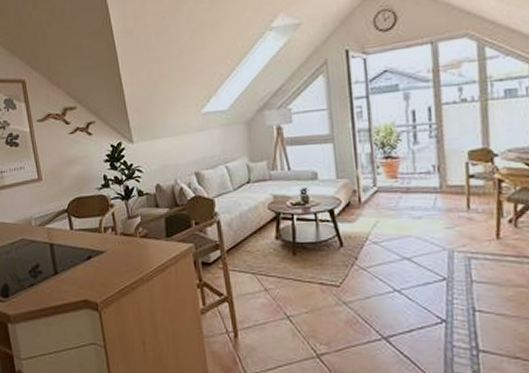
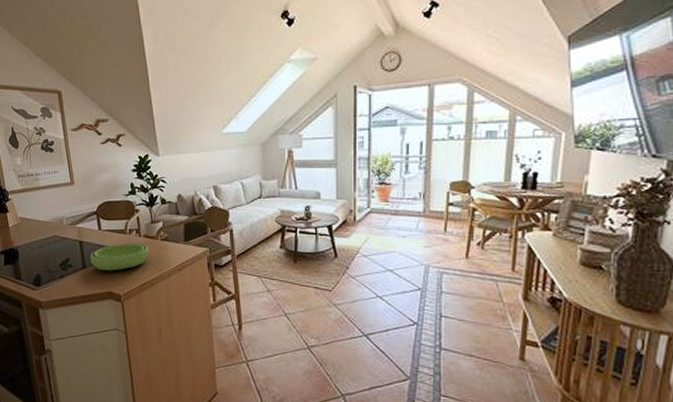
bowl: none [62,242,126,276] -> present [90,242,148,271]

